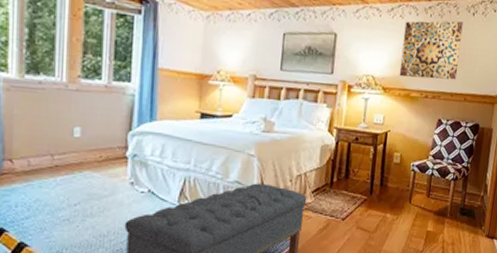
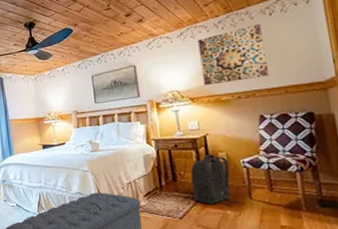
backpack: none [361,153,401,210] -> present [190,154,241,207]

